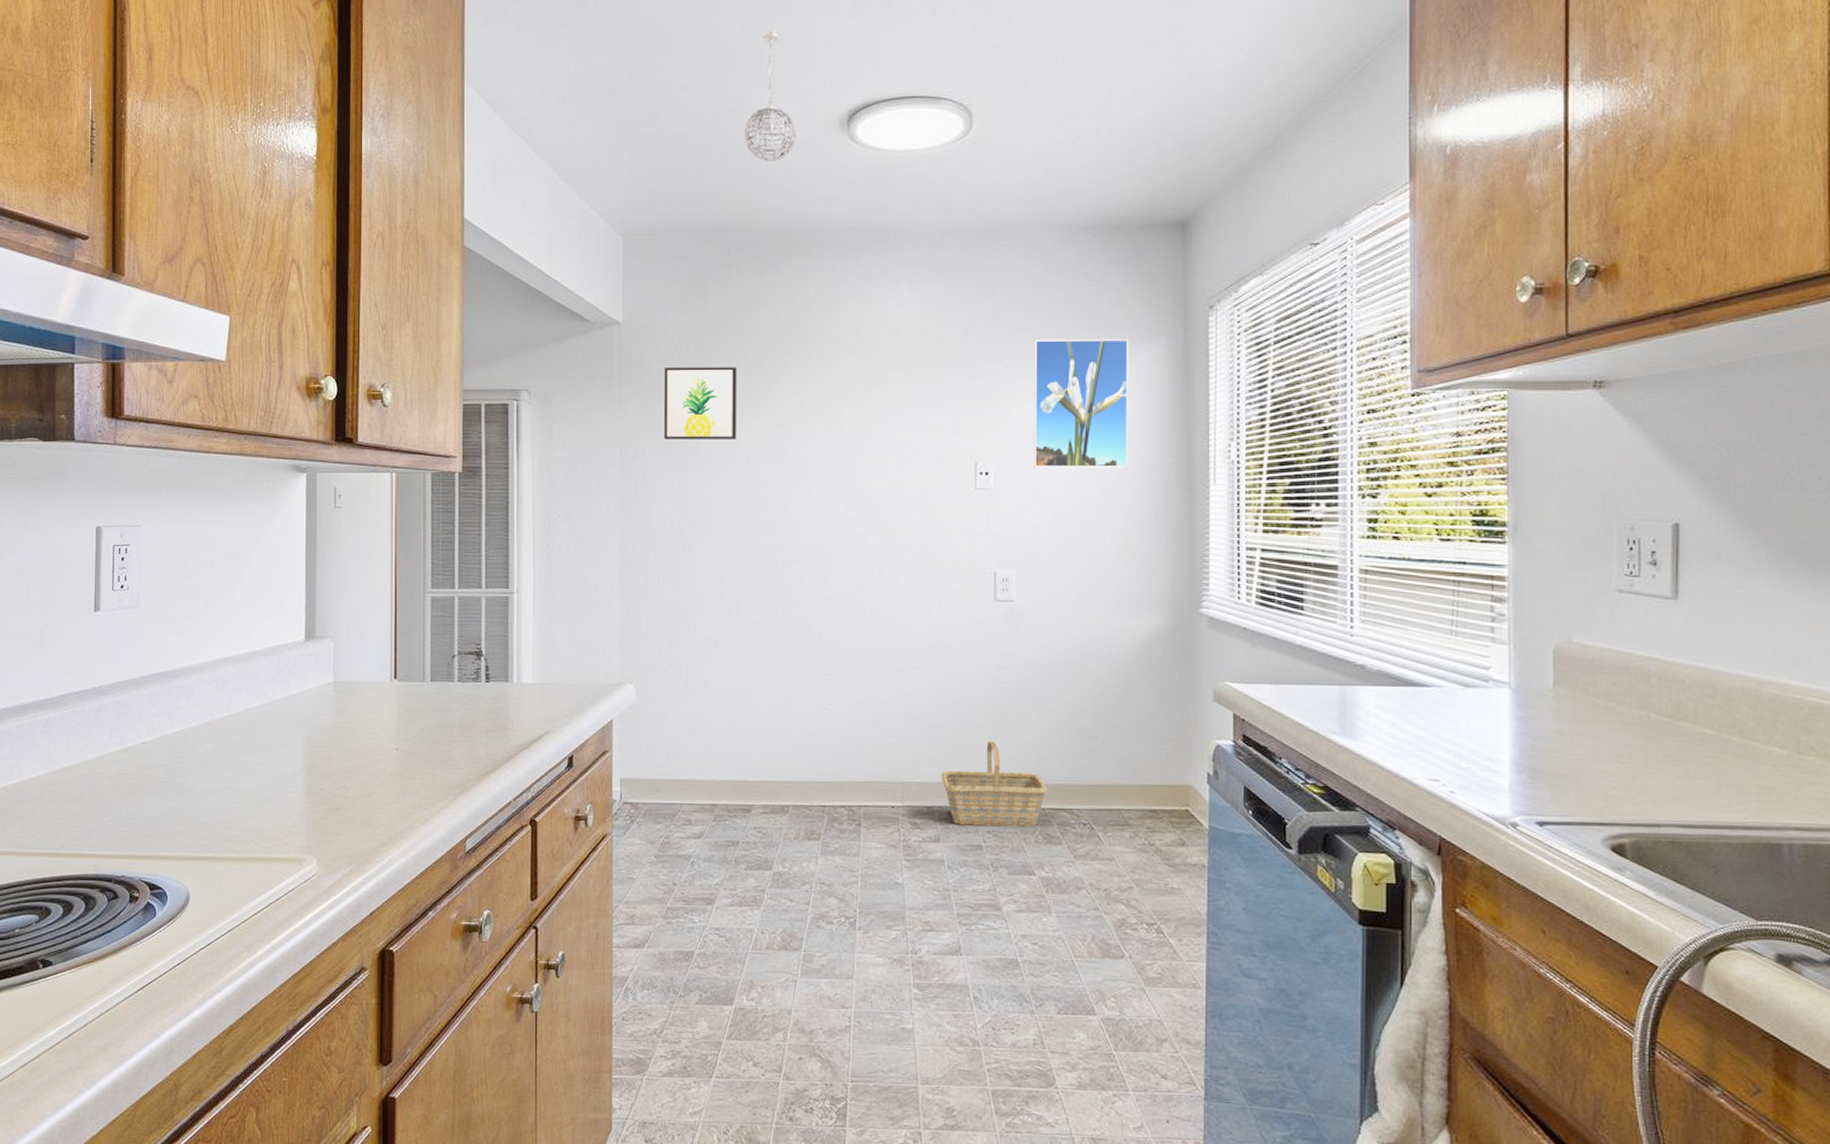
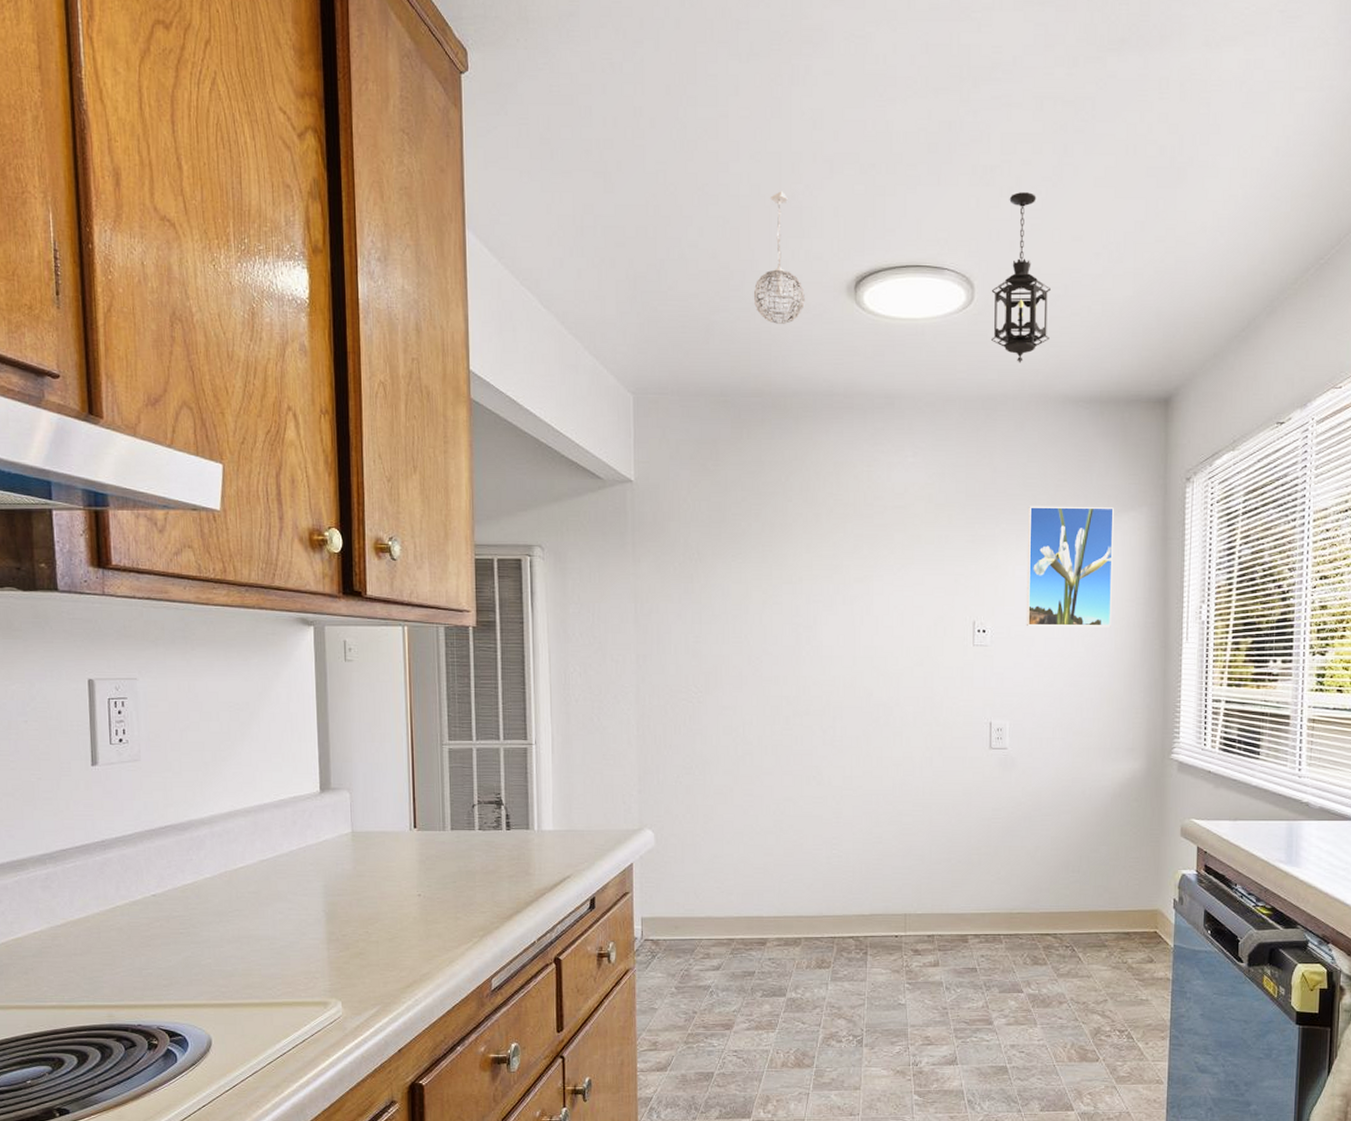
wall art: present [663,367,738,440] -> none [677,526,750,597]
basket: present [942,740,1047,827] -> none [941,875,1034,951]
hanging lantern: none [990,17,1054,191] -> present [990,192,1050,363]

